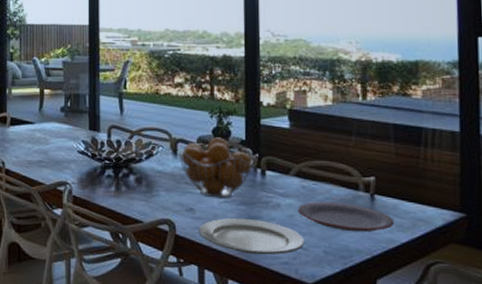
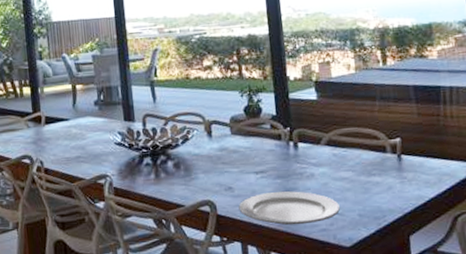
fruit basket: present [178,137,254,198] -> none [213,115,286,175]
plate: present [297,202,395,233] -> none [331,166,422,193]

